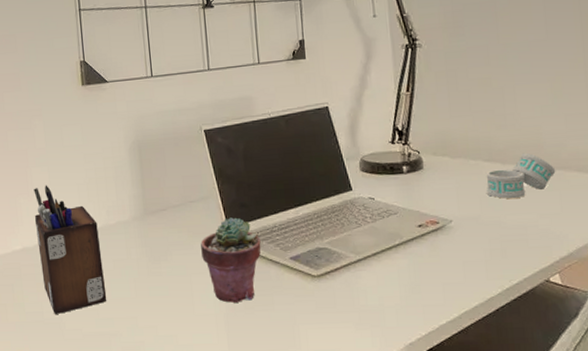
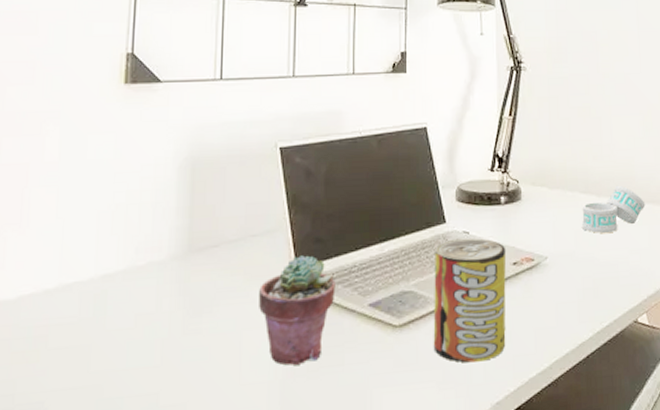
desk organizer: present [33,185,107,314] -> none [22,212,120,397]
beverage can: none [344,204,415,309] -> present [433,238,507,363]

